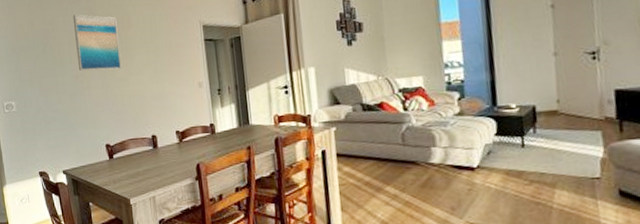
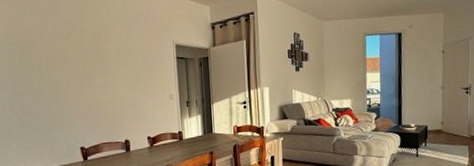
wall art: present [73,14,122,72] -> none [51,24,99,79]

